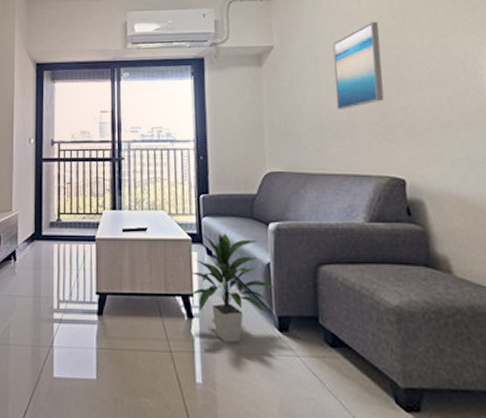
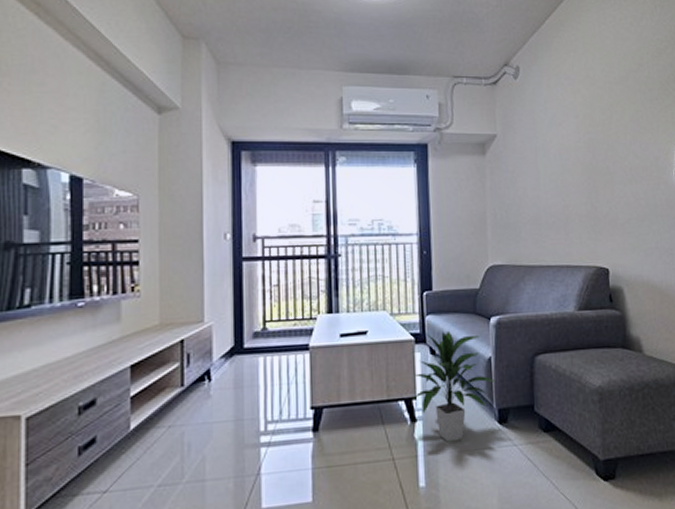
wall art: present [332,21,384,109] -> none [551,115,594,201]

